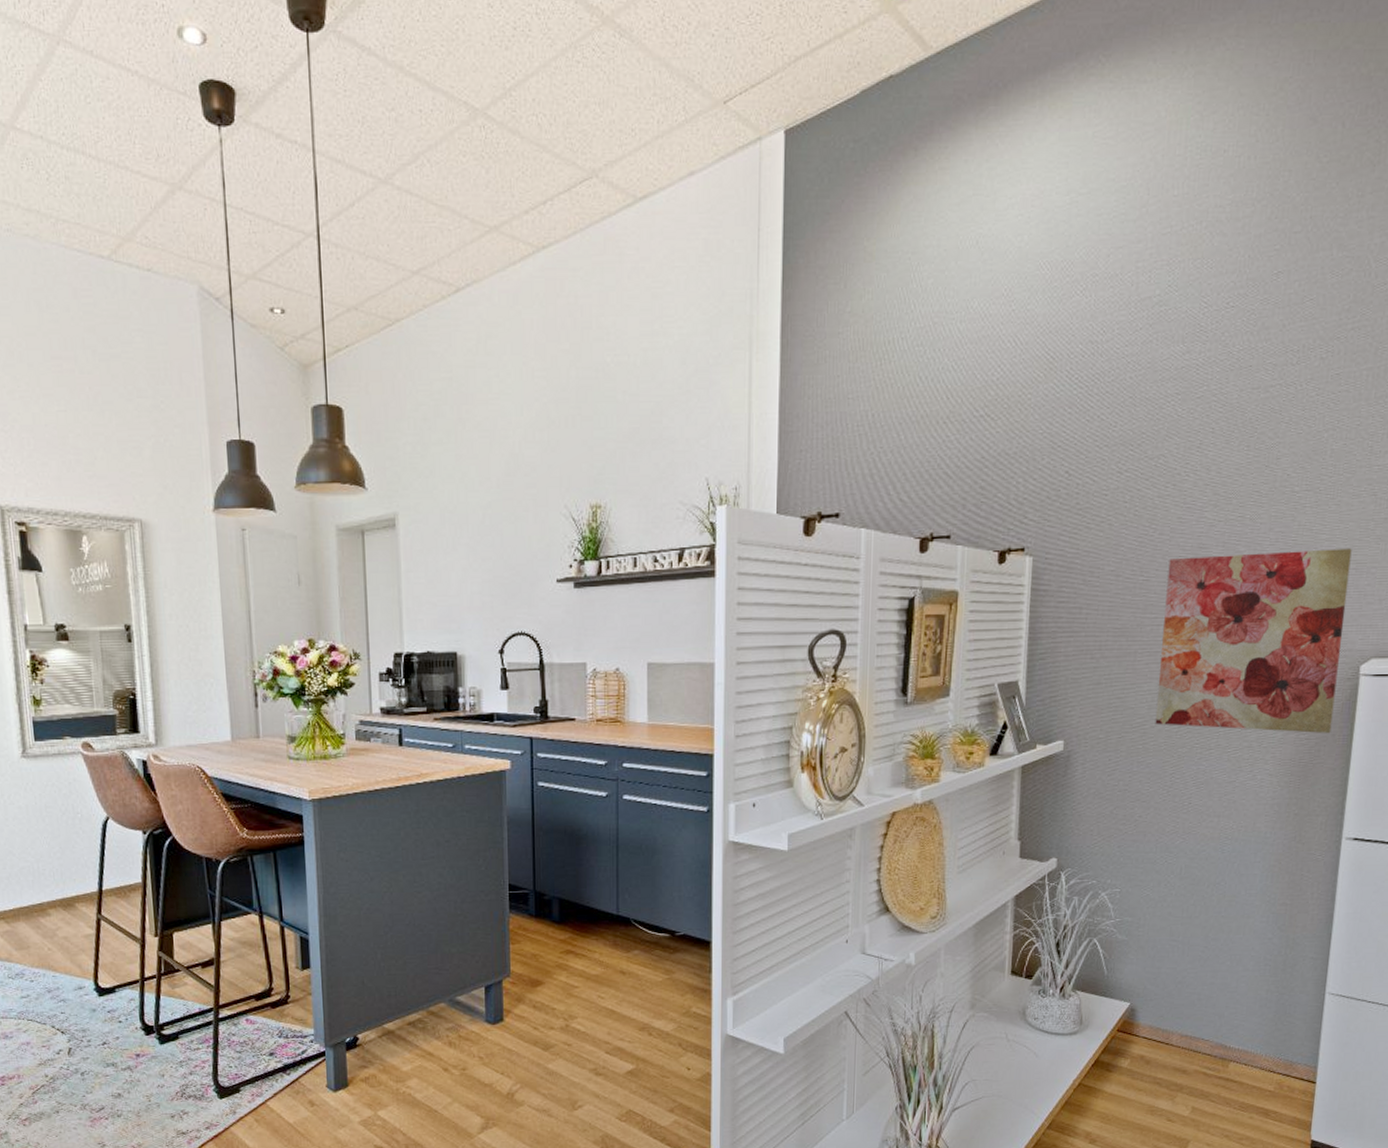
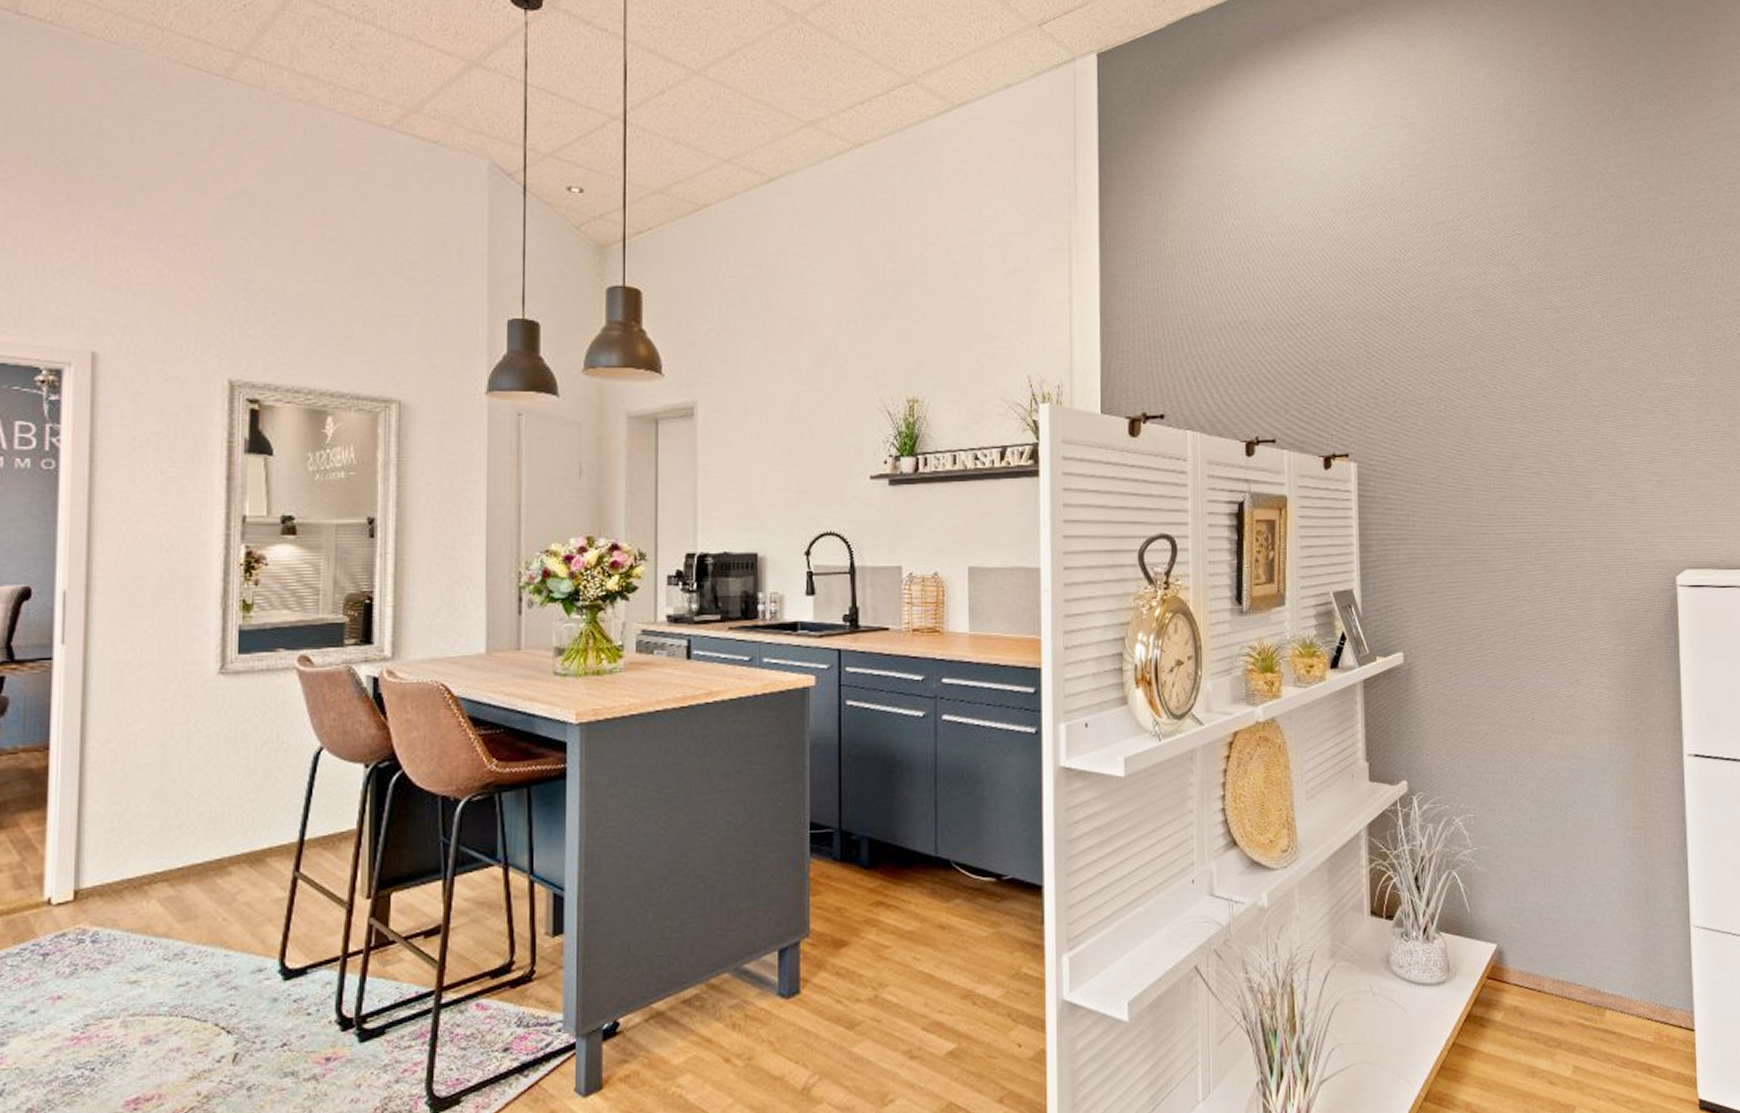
wall art: present [1155,548,1352,734] -> none [1487,461,1658,646]

